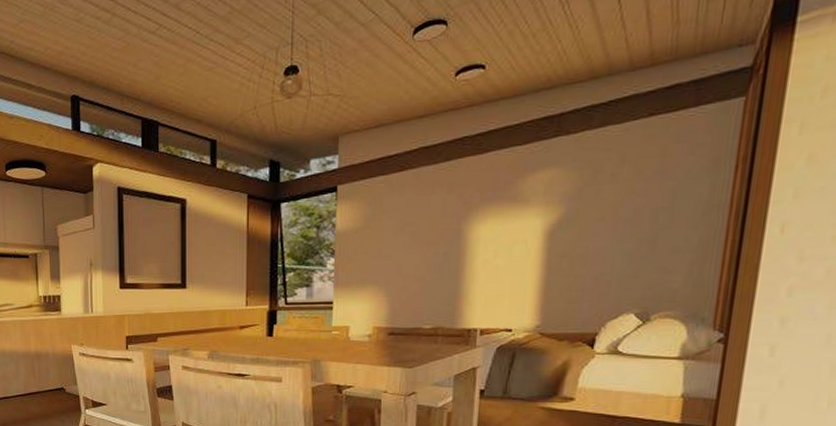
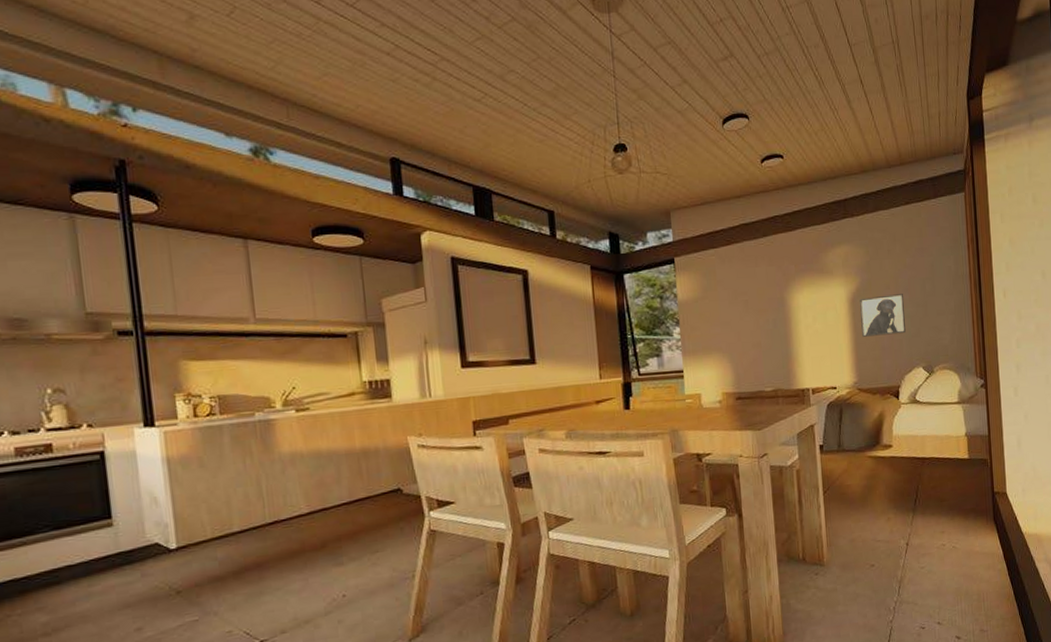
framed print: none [556,226,623,275] -> present [860,294,906,337]

